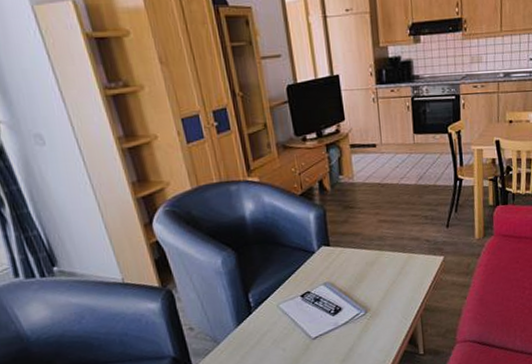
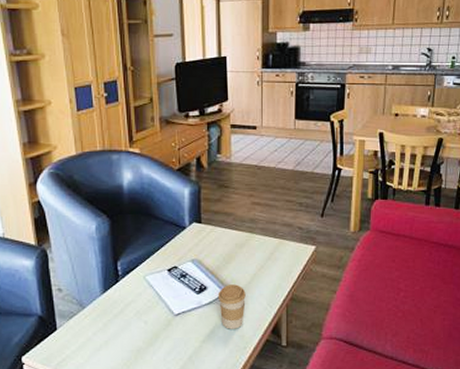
coffee cup: none [353,302,381,346] -> present [217,284,246,329]

